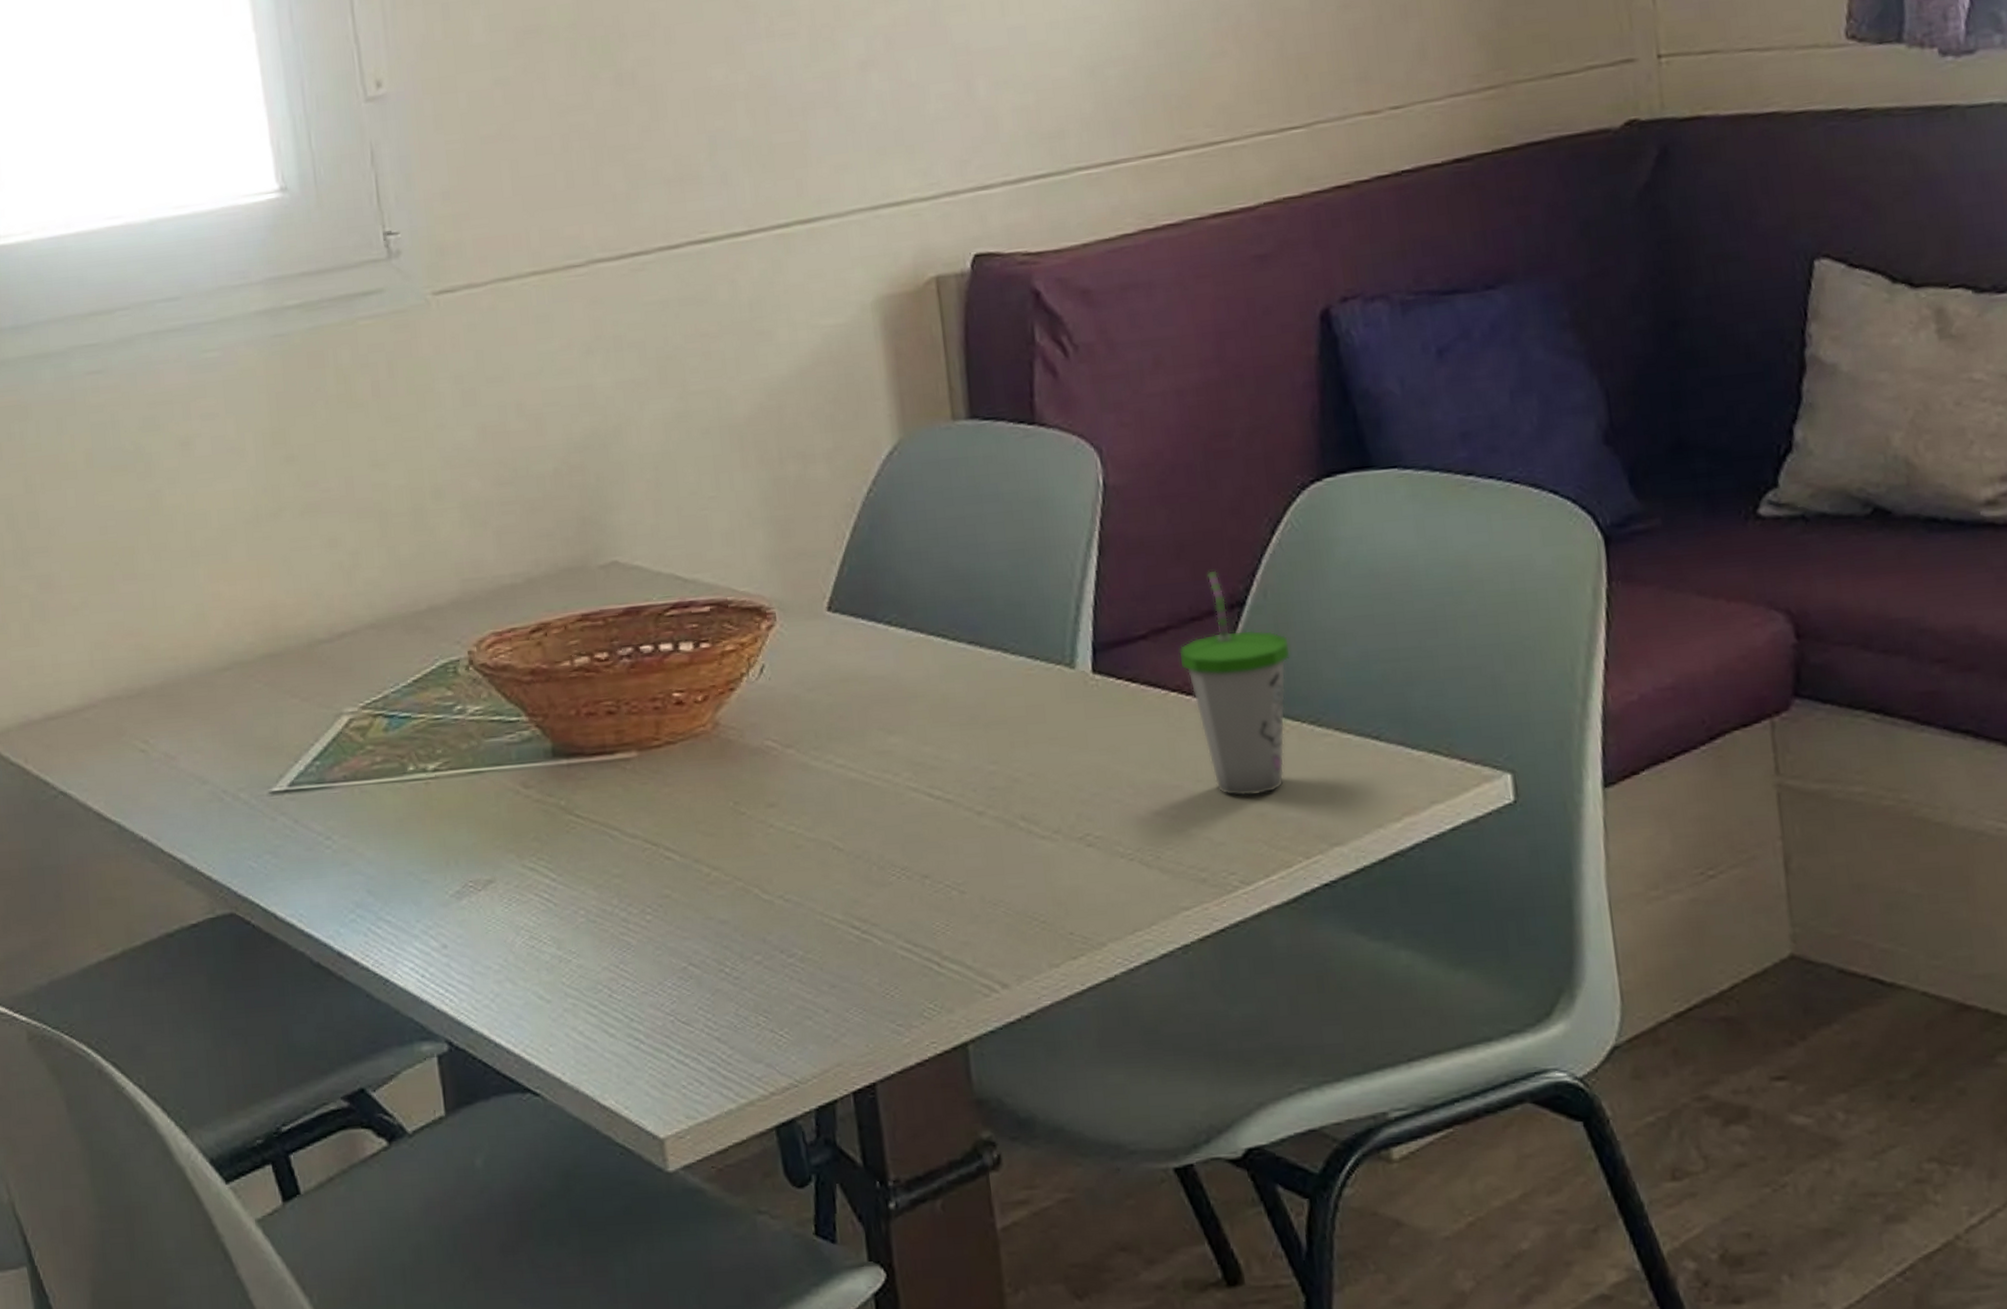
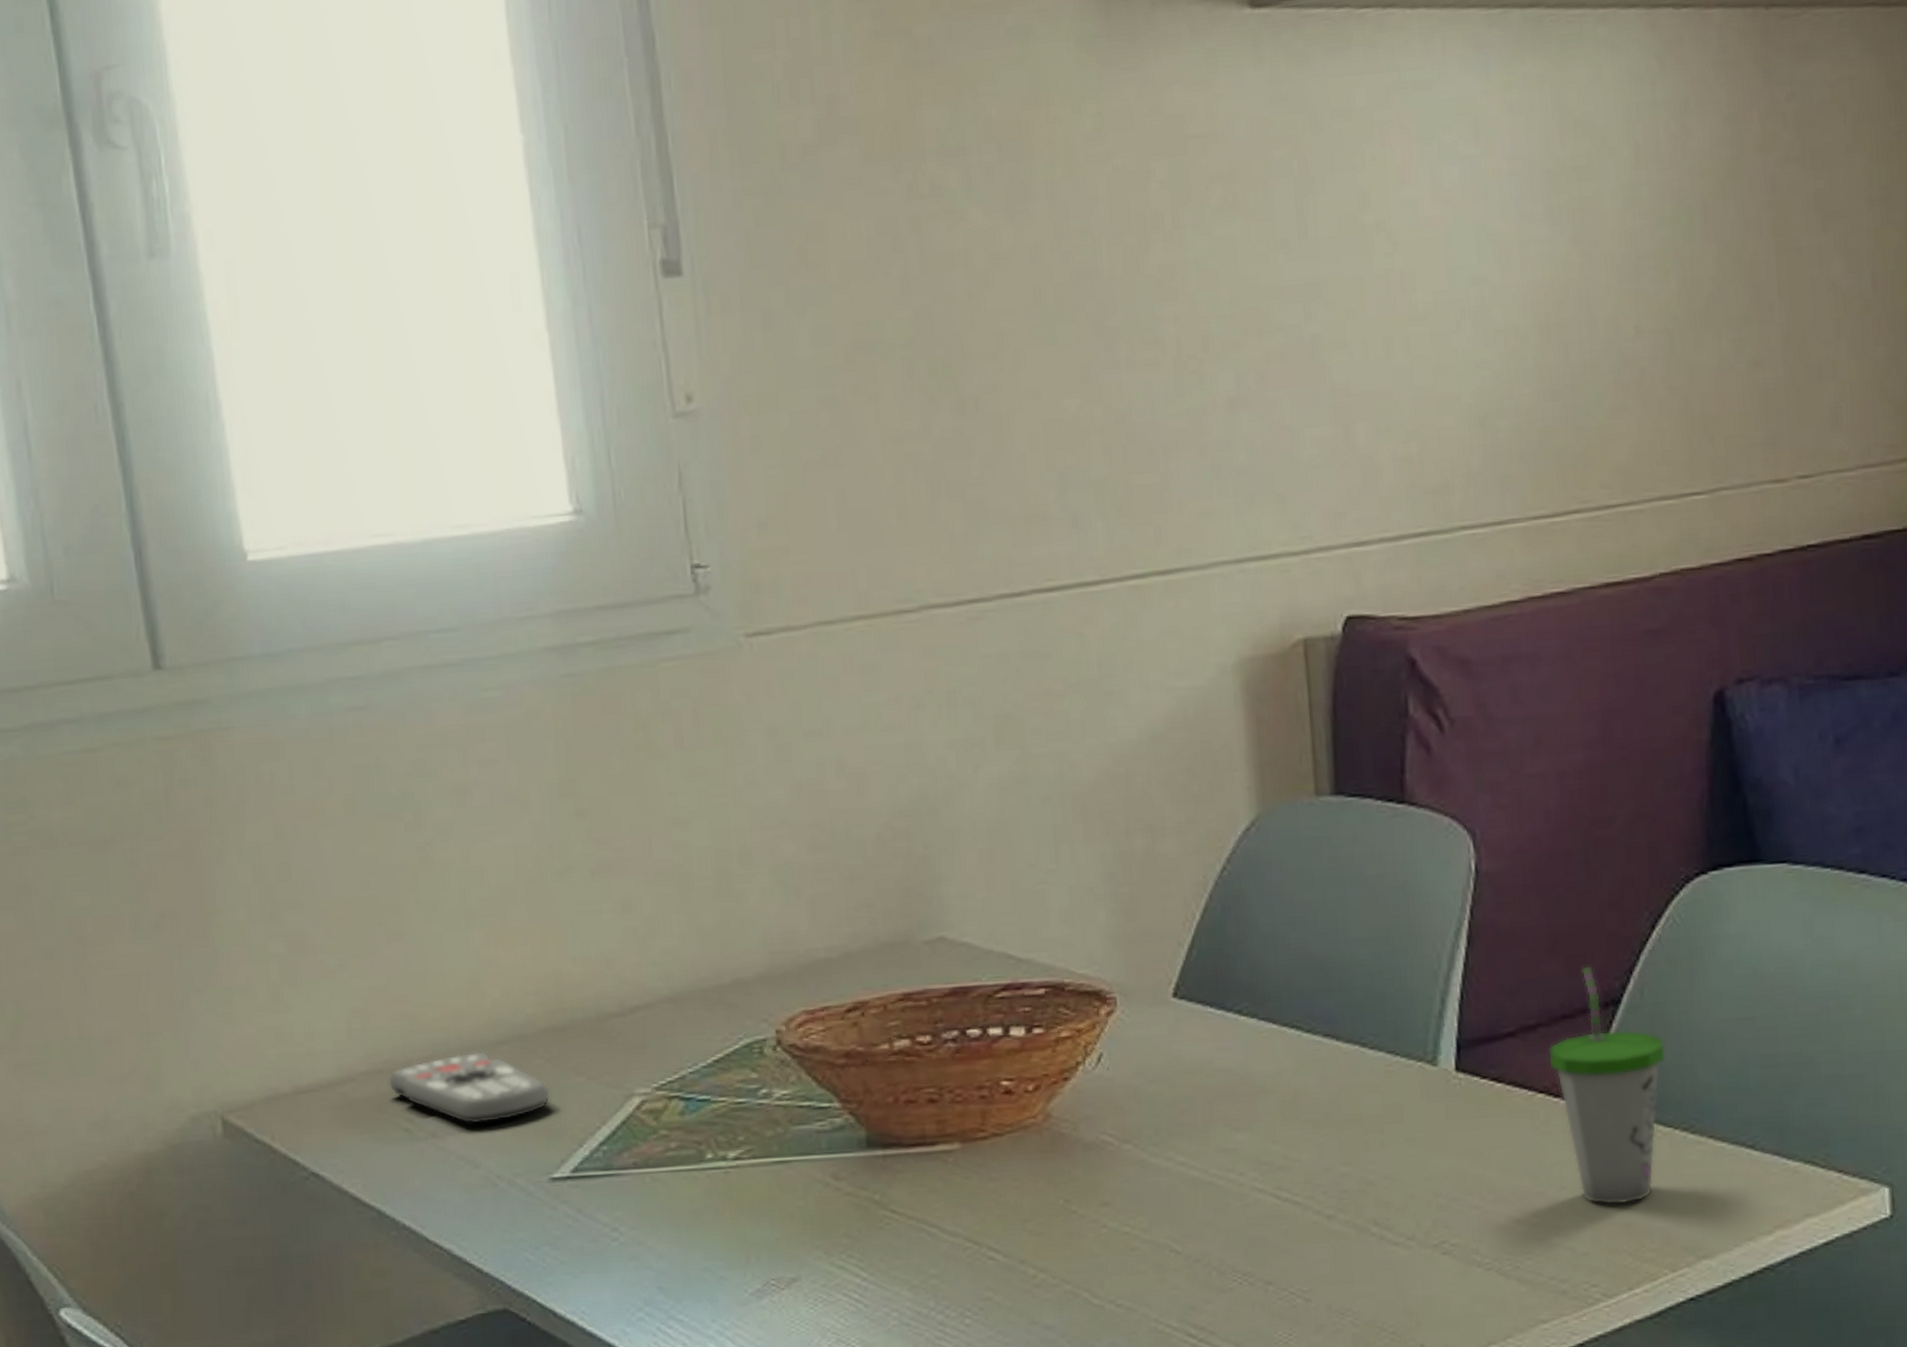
remote control: none [125,677,269,745] -> present [387,1051,551,1125]

